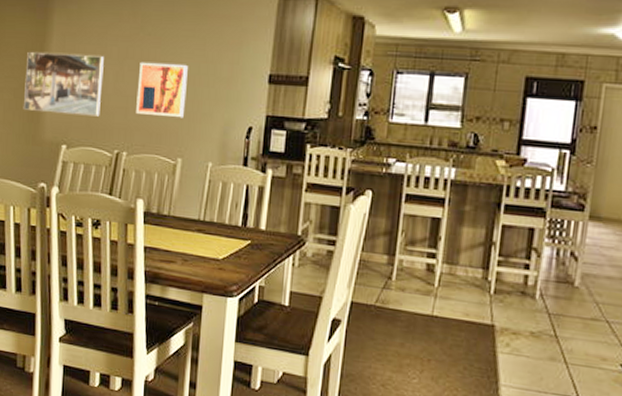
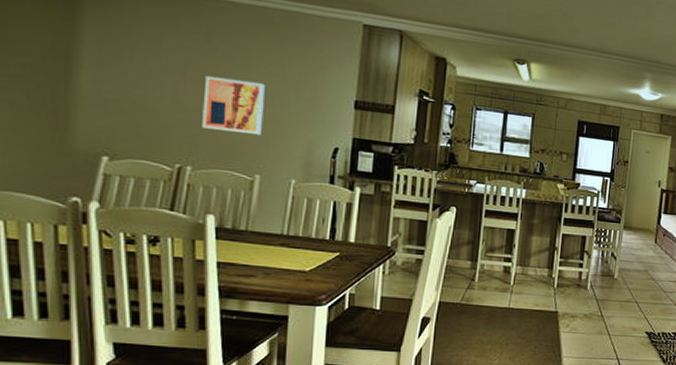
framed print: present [23,52,104,117] -> none [41,50,158,128]

